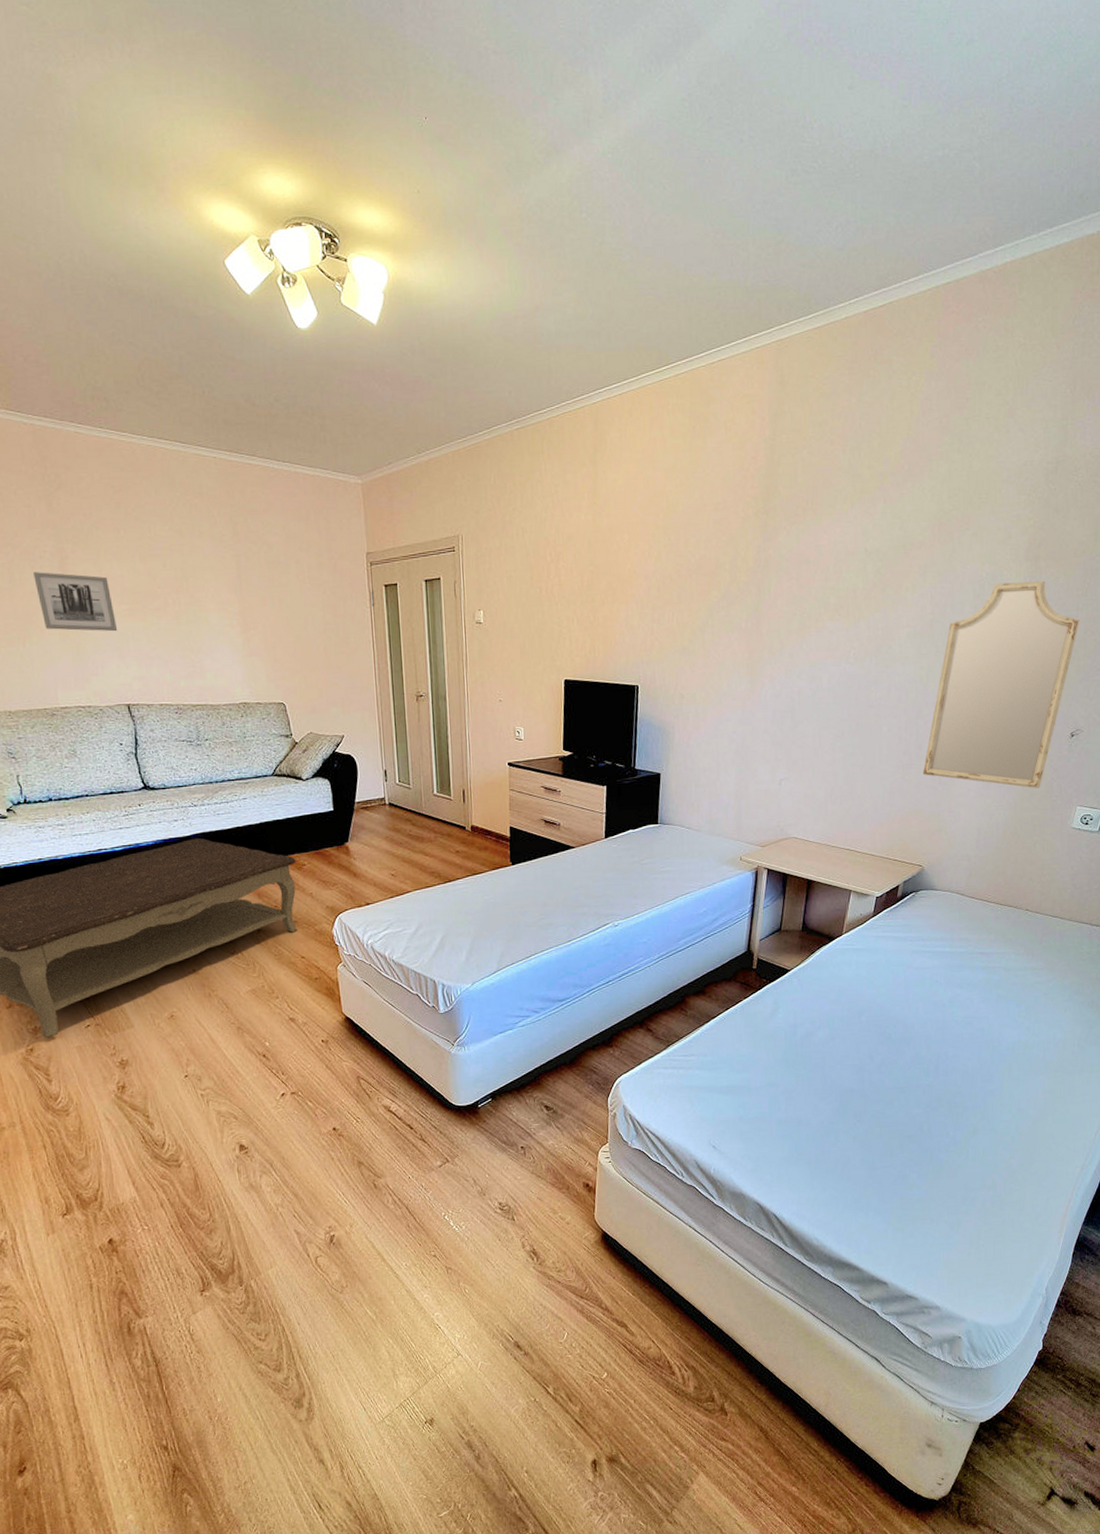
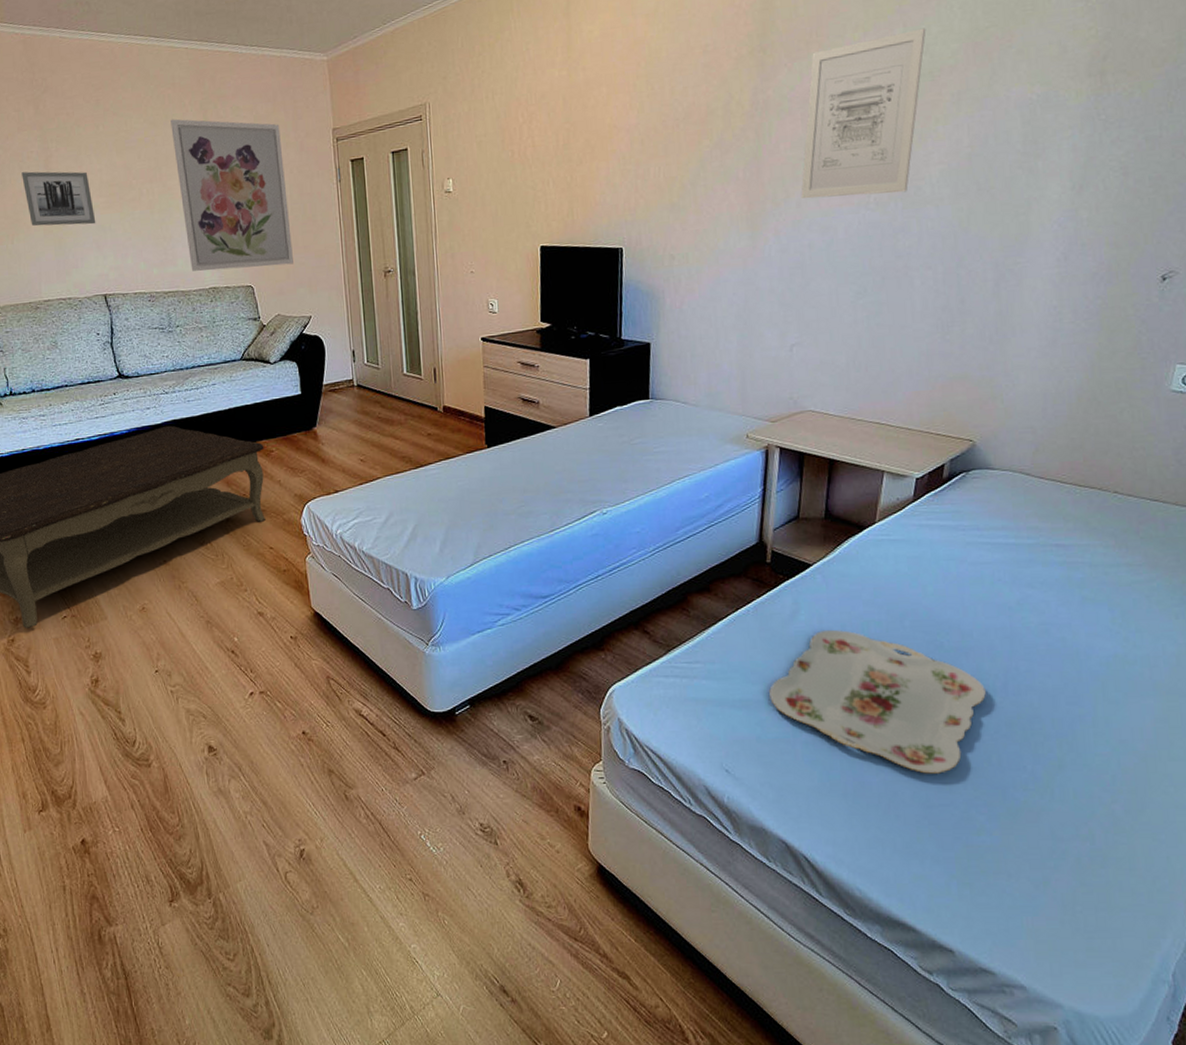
wall art: none [198,529,326,686] -> present [170,119,293,271]
serving tray: none [751,1025,922,1142] -> present [769,629,986,774]
wall art: none [793,505,902,651] -> present [801,28,926,199]
home mirror: present [922,580,1080,788] -> none [967,97,1165,344]

